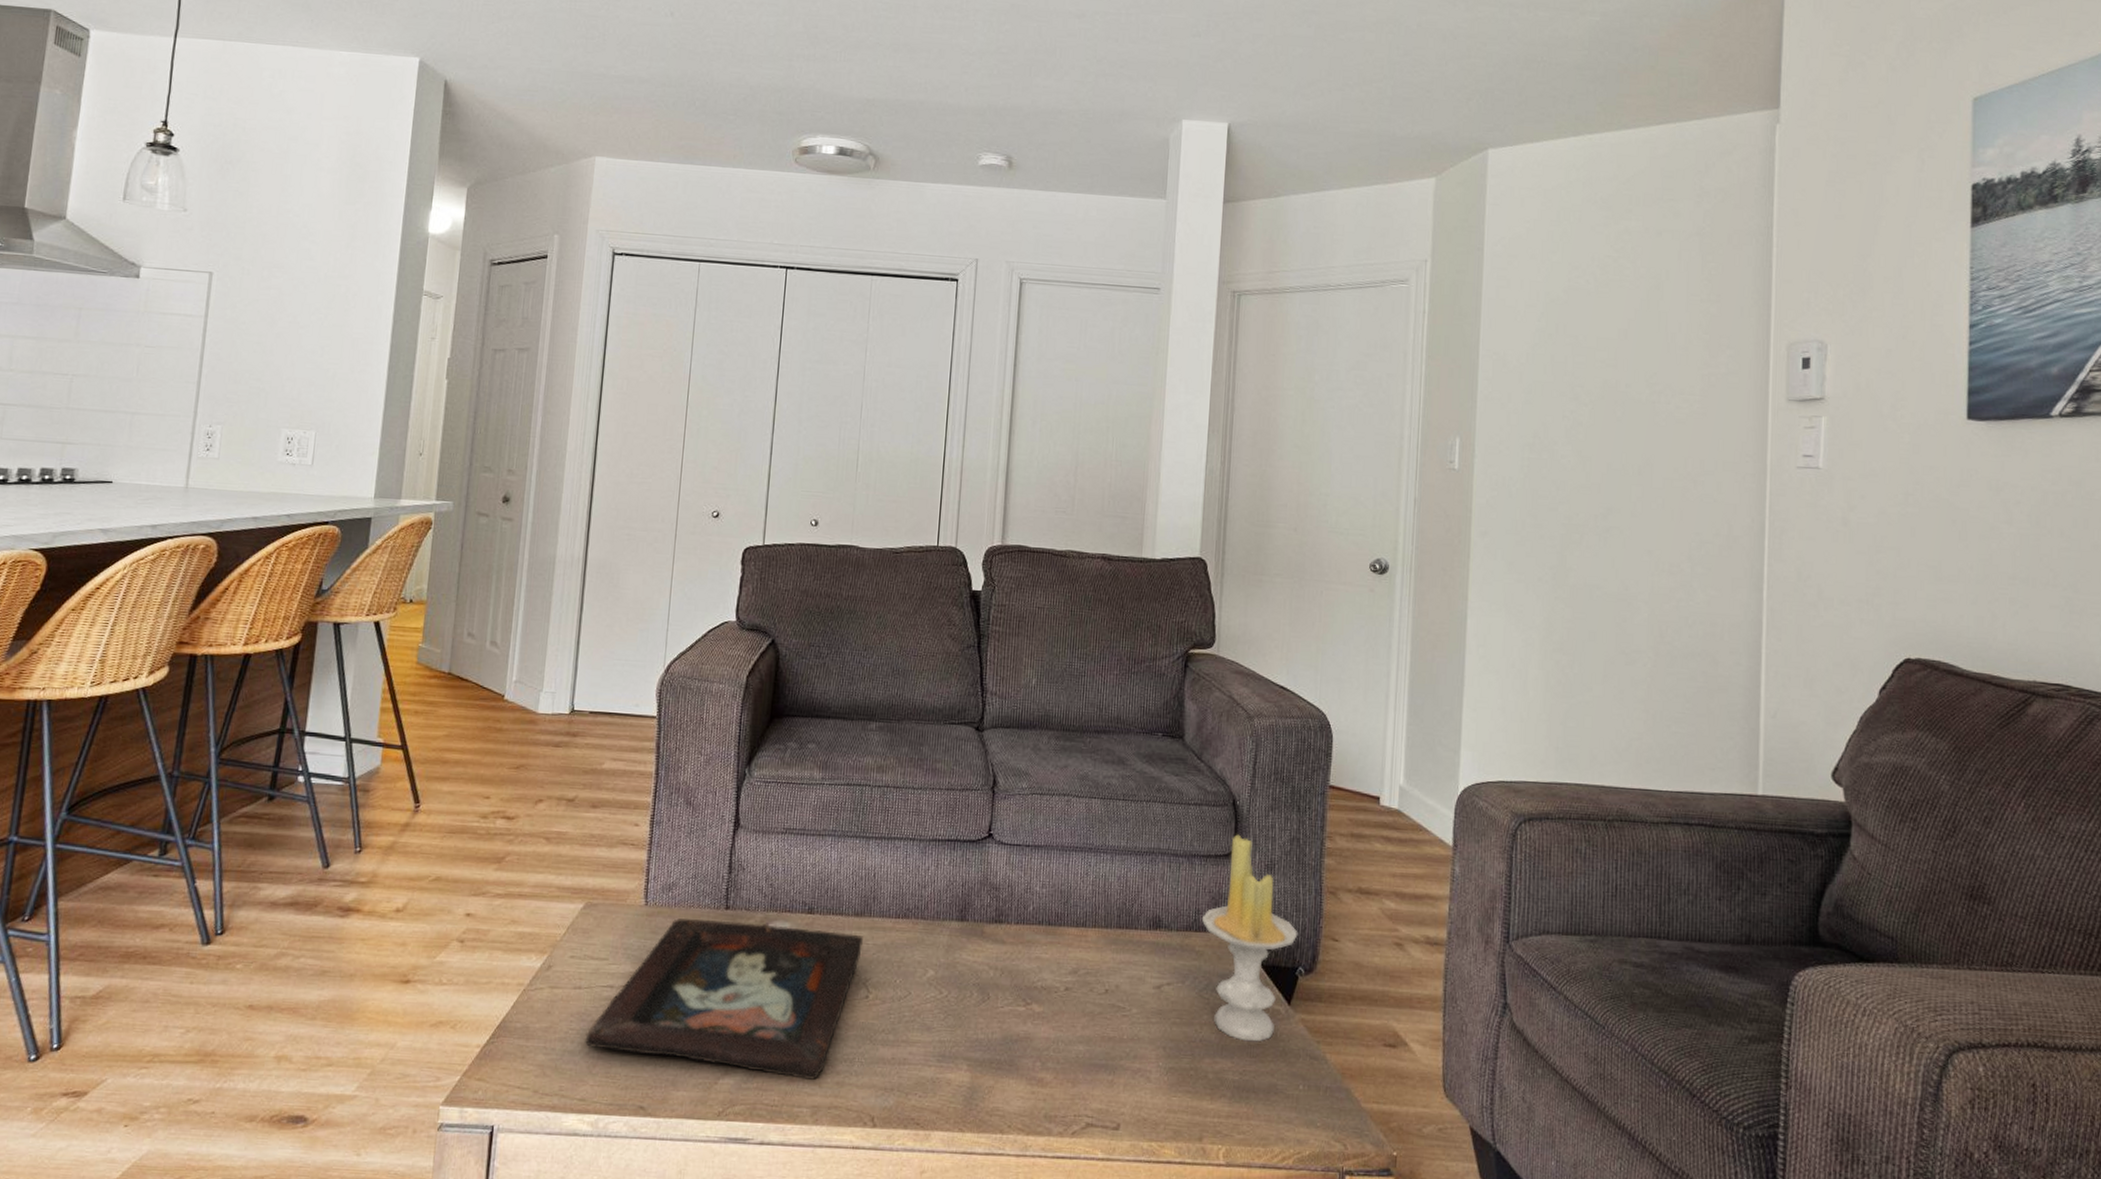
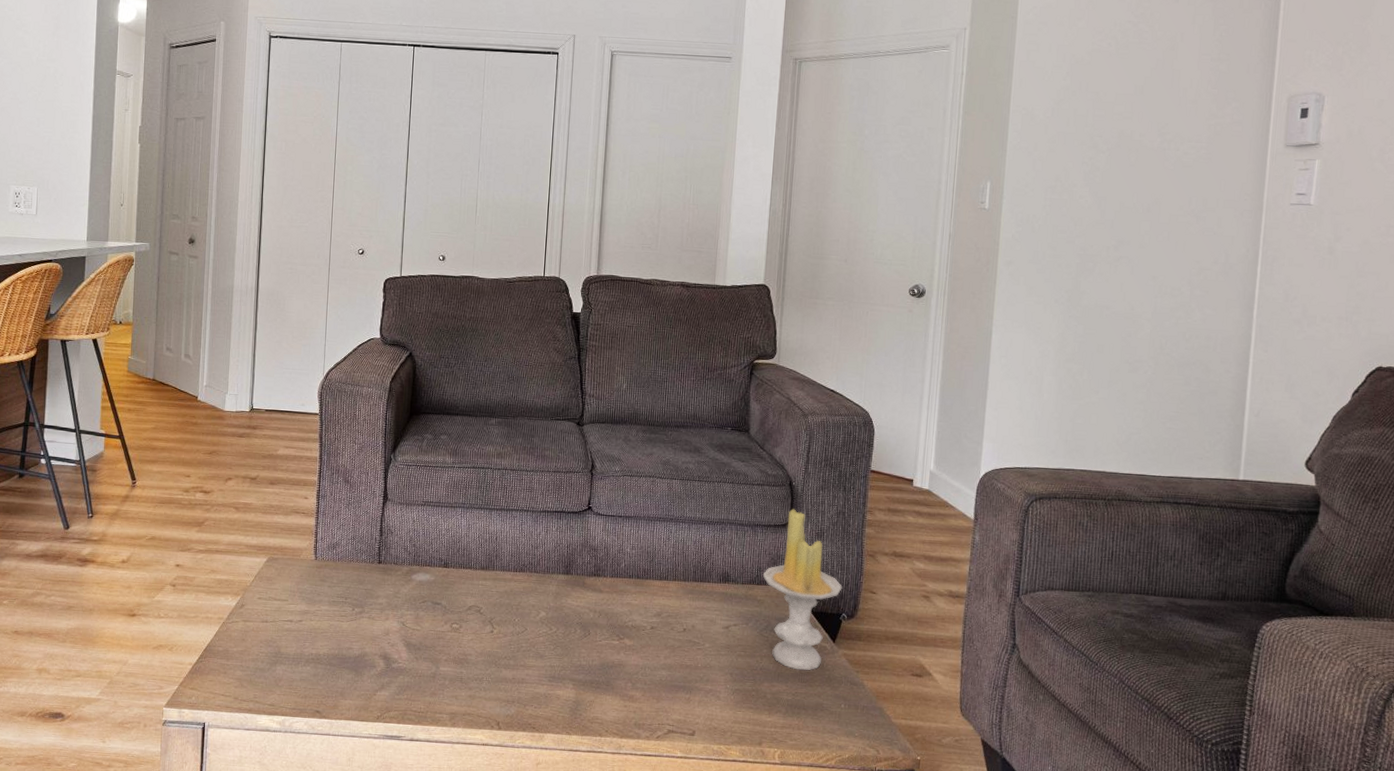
decorative tray: present [585,918,863,1081] -> none [272,569,488,694]

